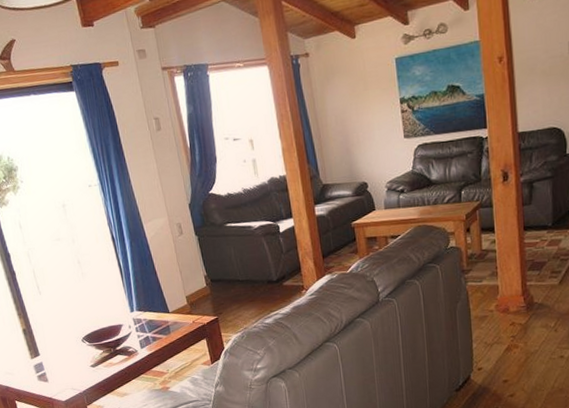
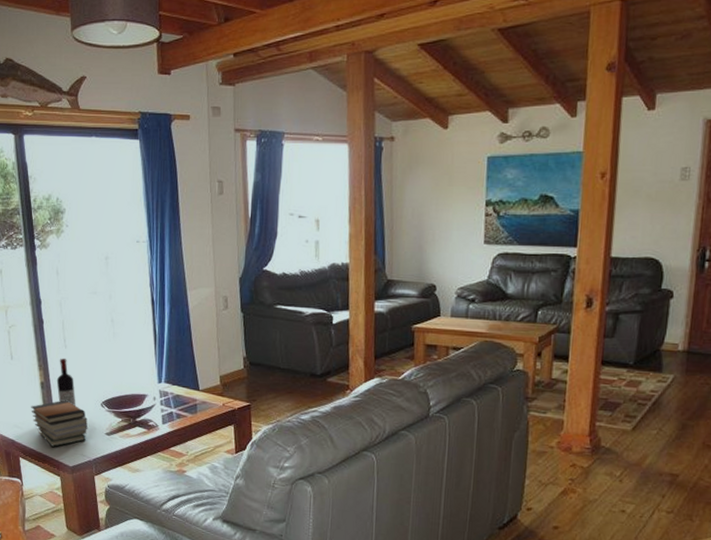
book stack: none [17,341,74,386] -> present [31,400,89,447]
wine bottle: none [36,304,59,346] -> present [56,358,76,407]

